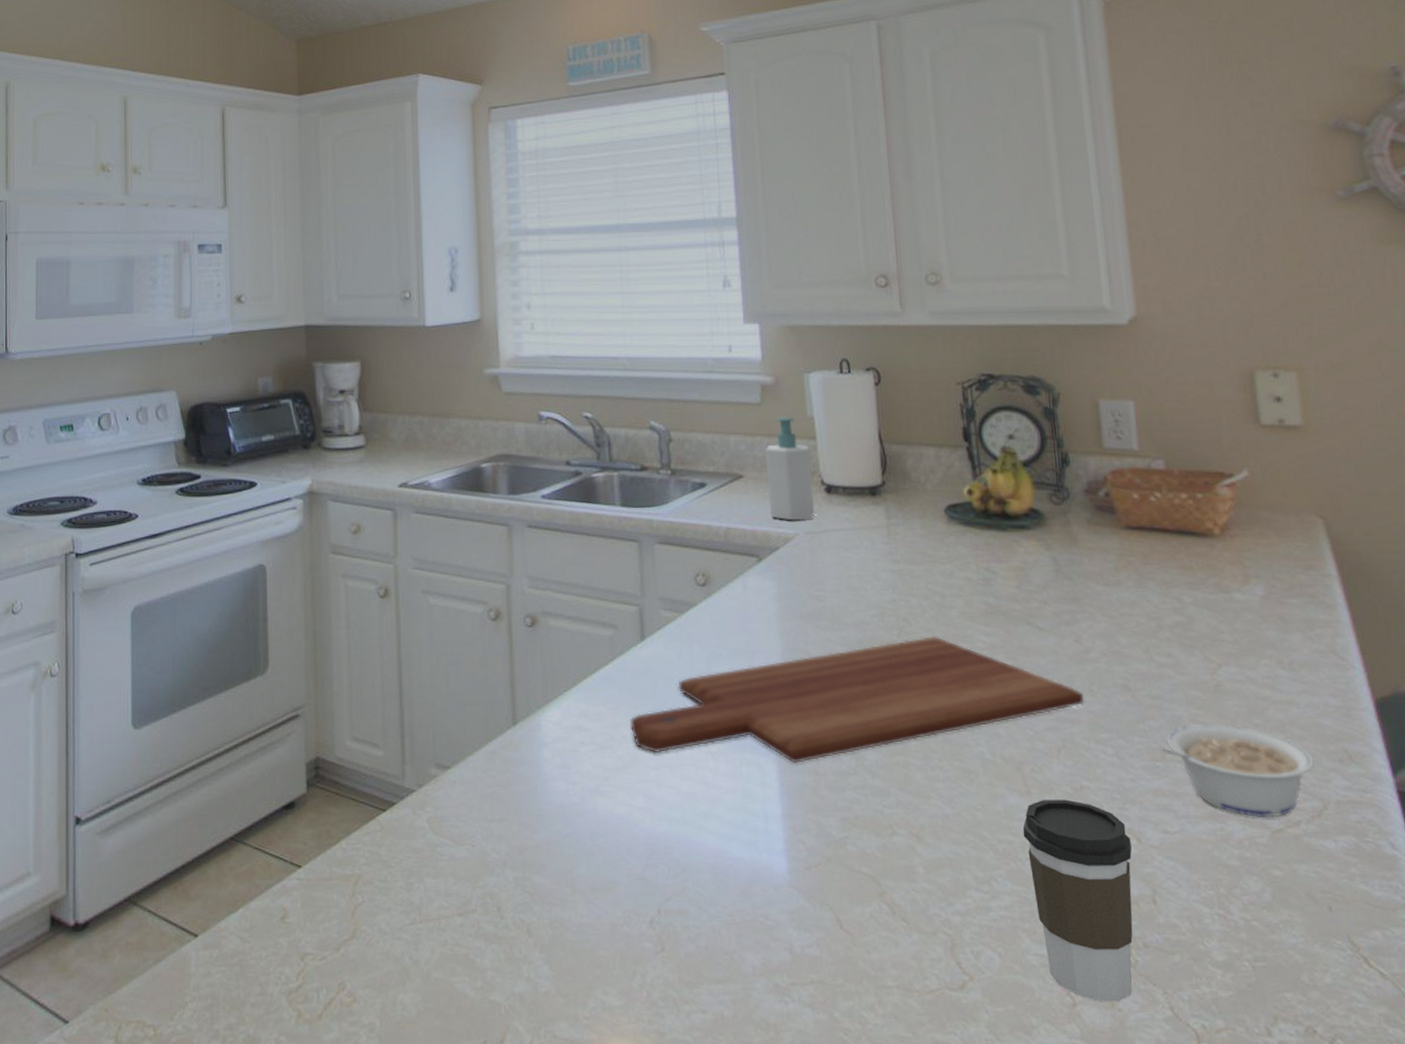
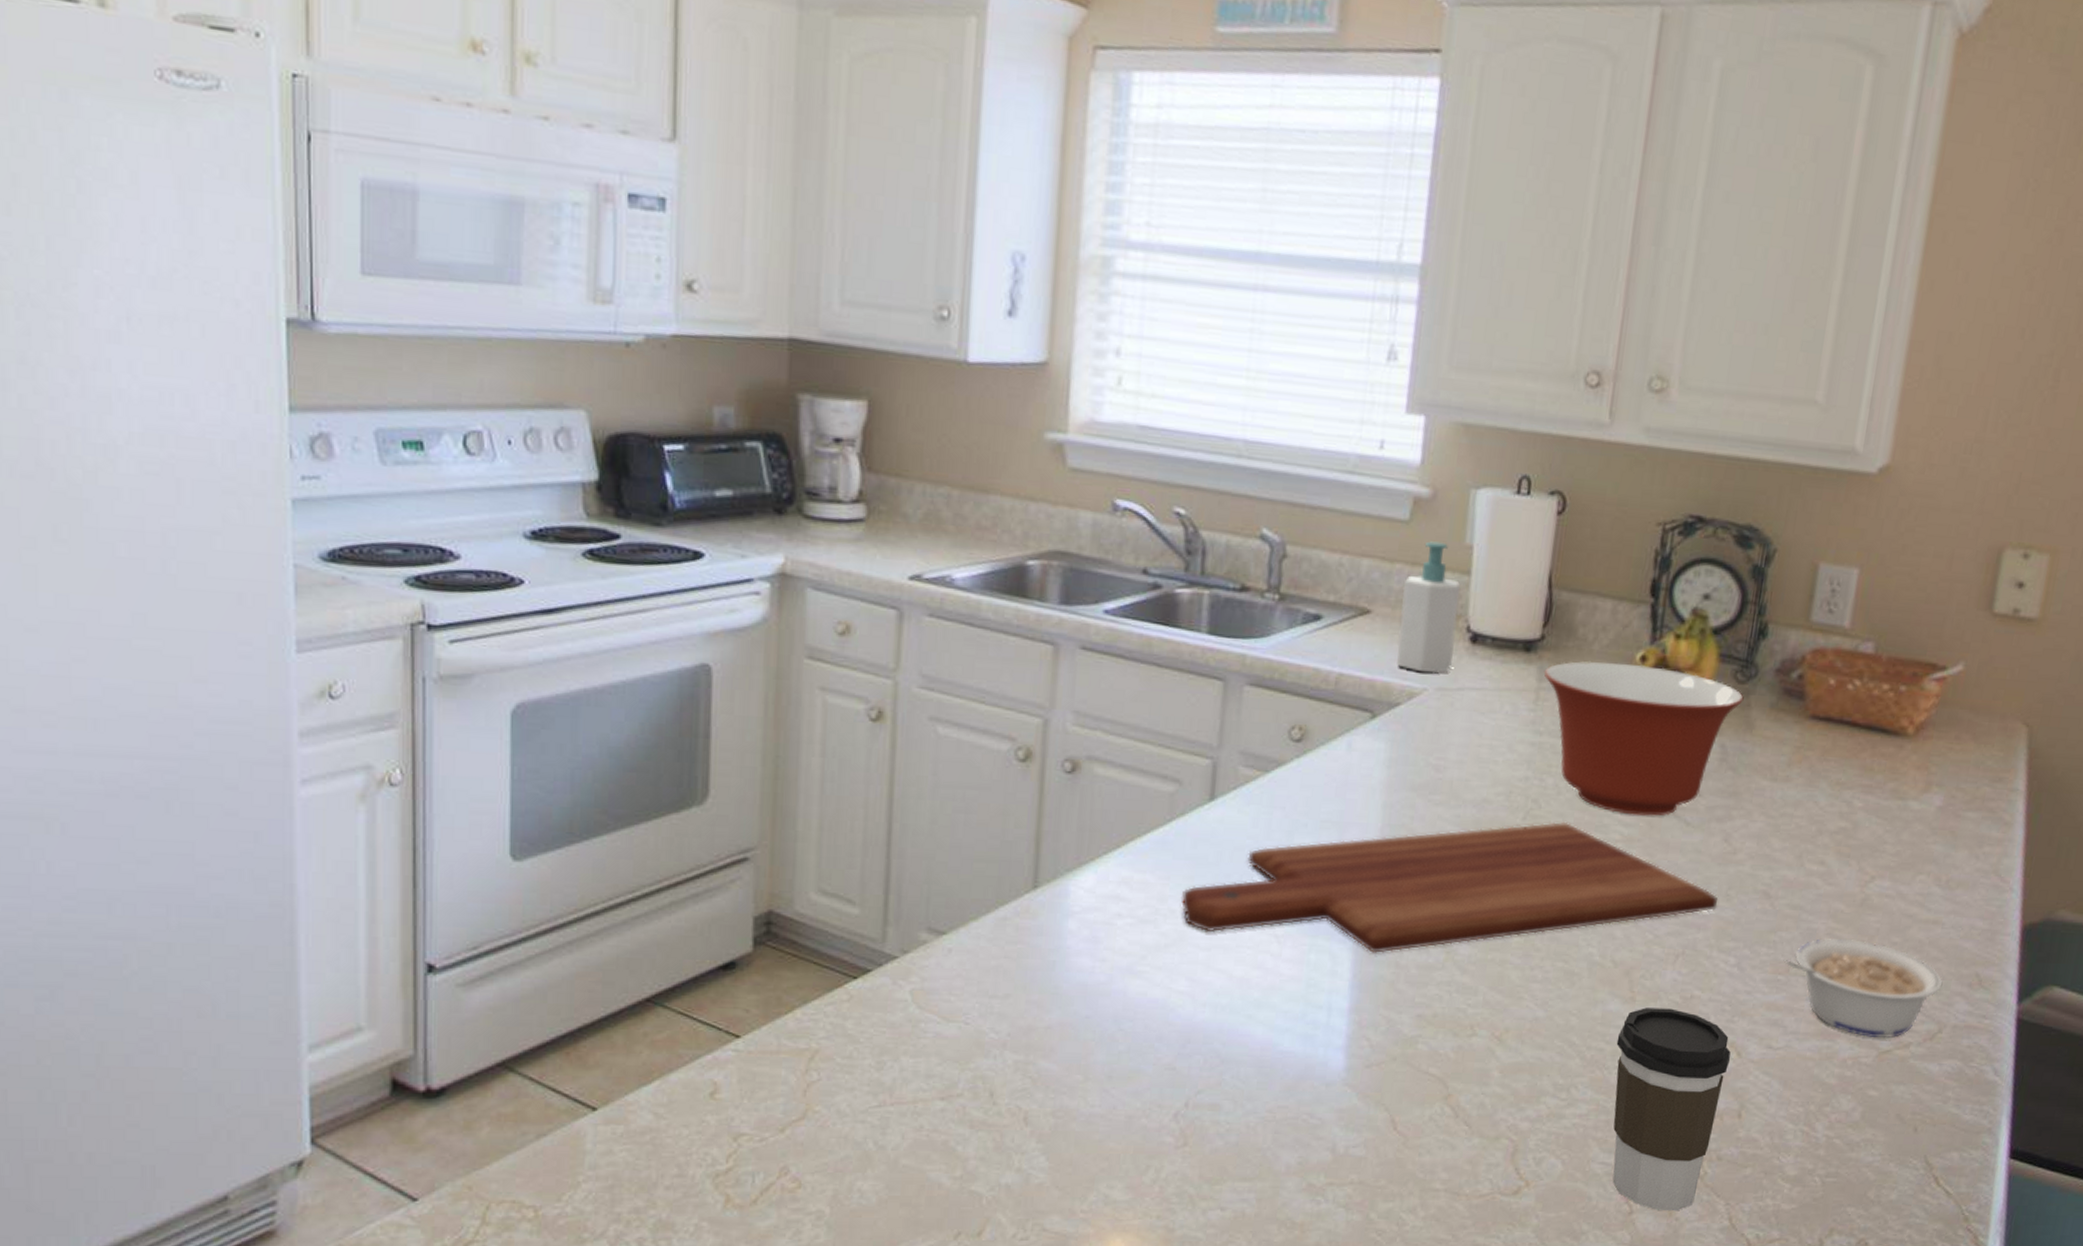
mixing bowl: none [890,497,1063,625] -> present [1543,660,1744,816]

